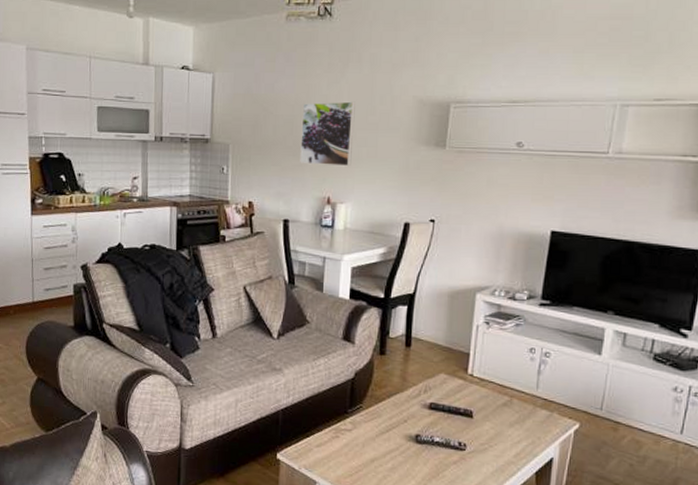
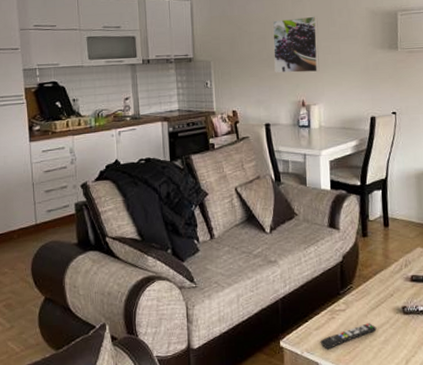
remote control: none [320,447,384,469] -> present [320,323,377,350]

